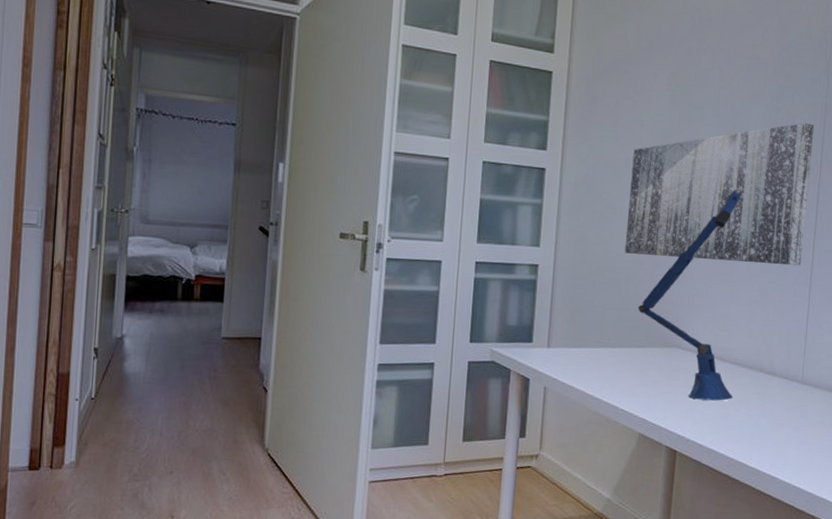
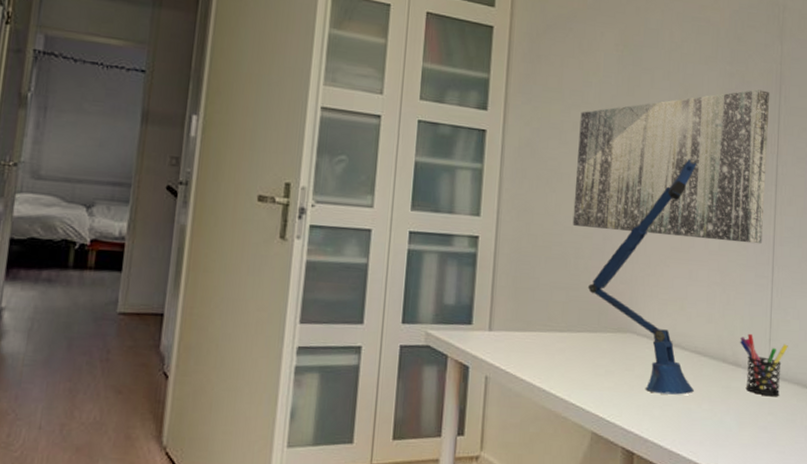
pen holder: none [776,346,821,402] -> present [739,333,788,397]

